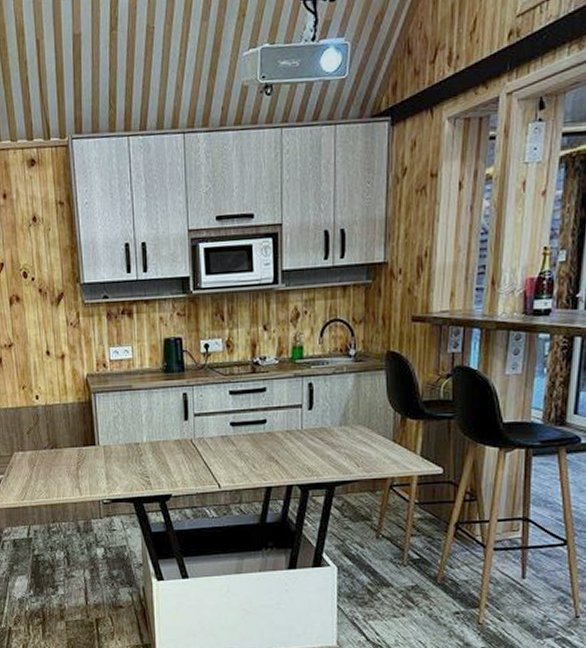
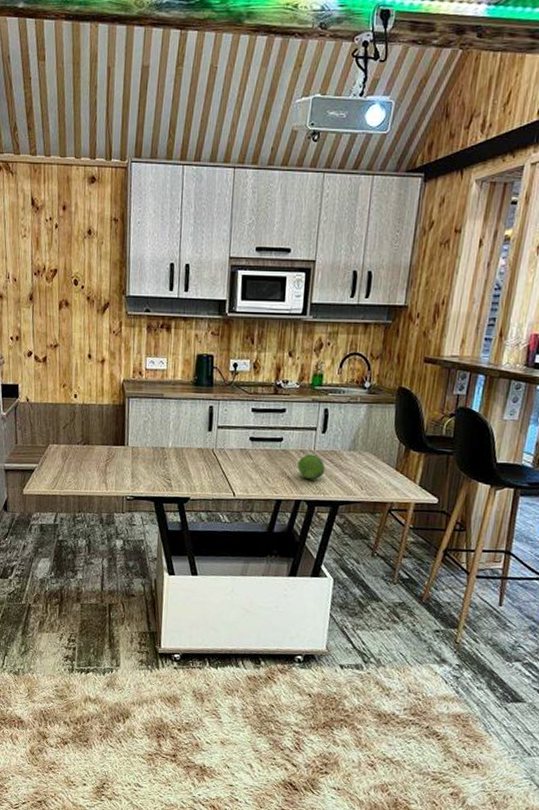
fruit: none [285,434,316,462] -> present [297,454,326,480]

